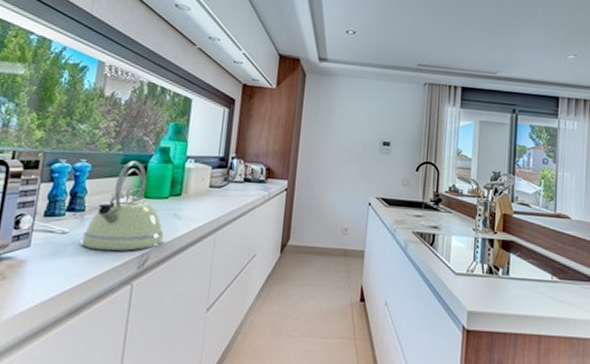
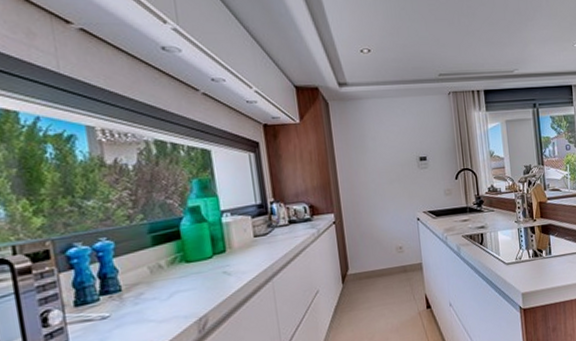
kettle: present [80,161,164,252] -> none [126,227,220,328]

